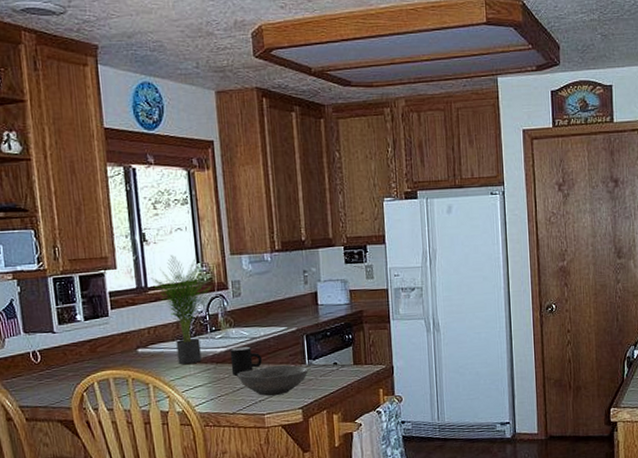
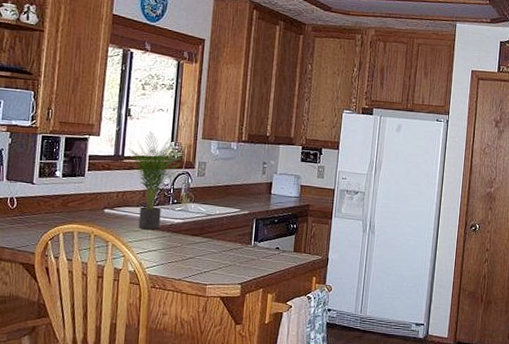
mug: present [229,346,263,376] -> none [184,220,214,246]
bowl: present [237,364,309,396] -> none [188,241,253,270]

